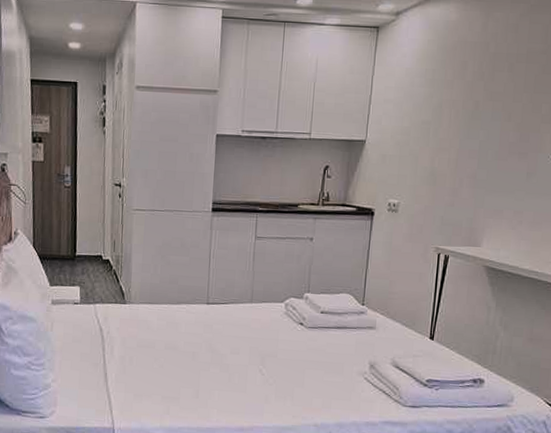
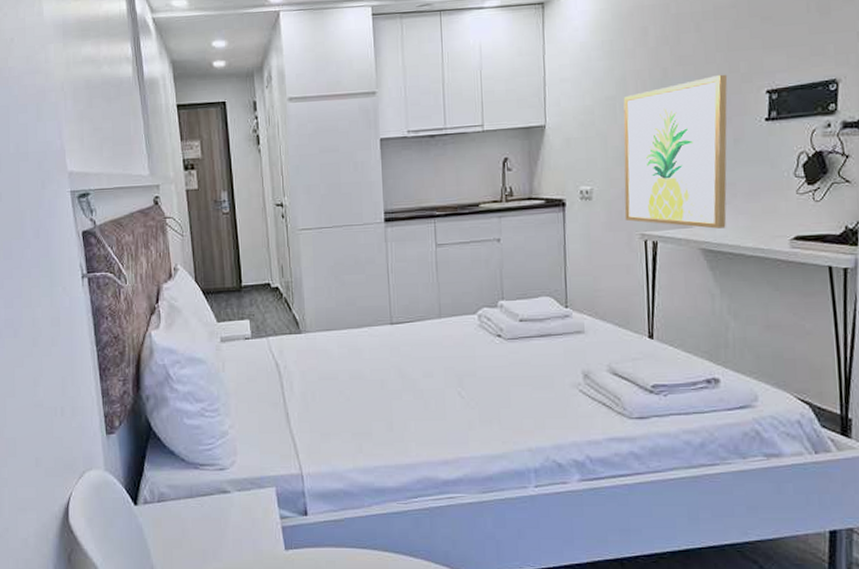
wall art: none [424,113,530,250] -> present [623,74,728,229]

